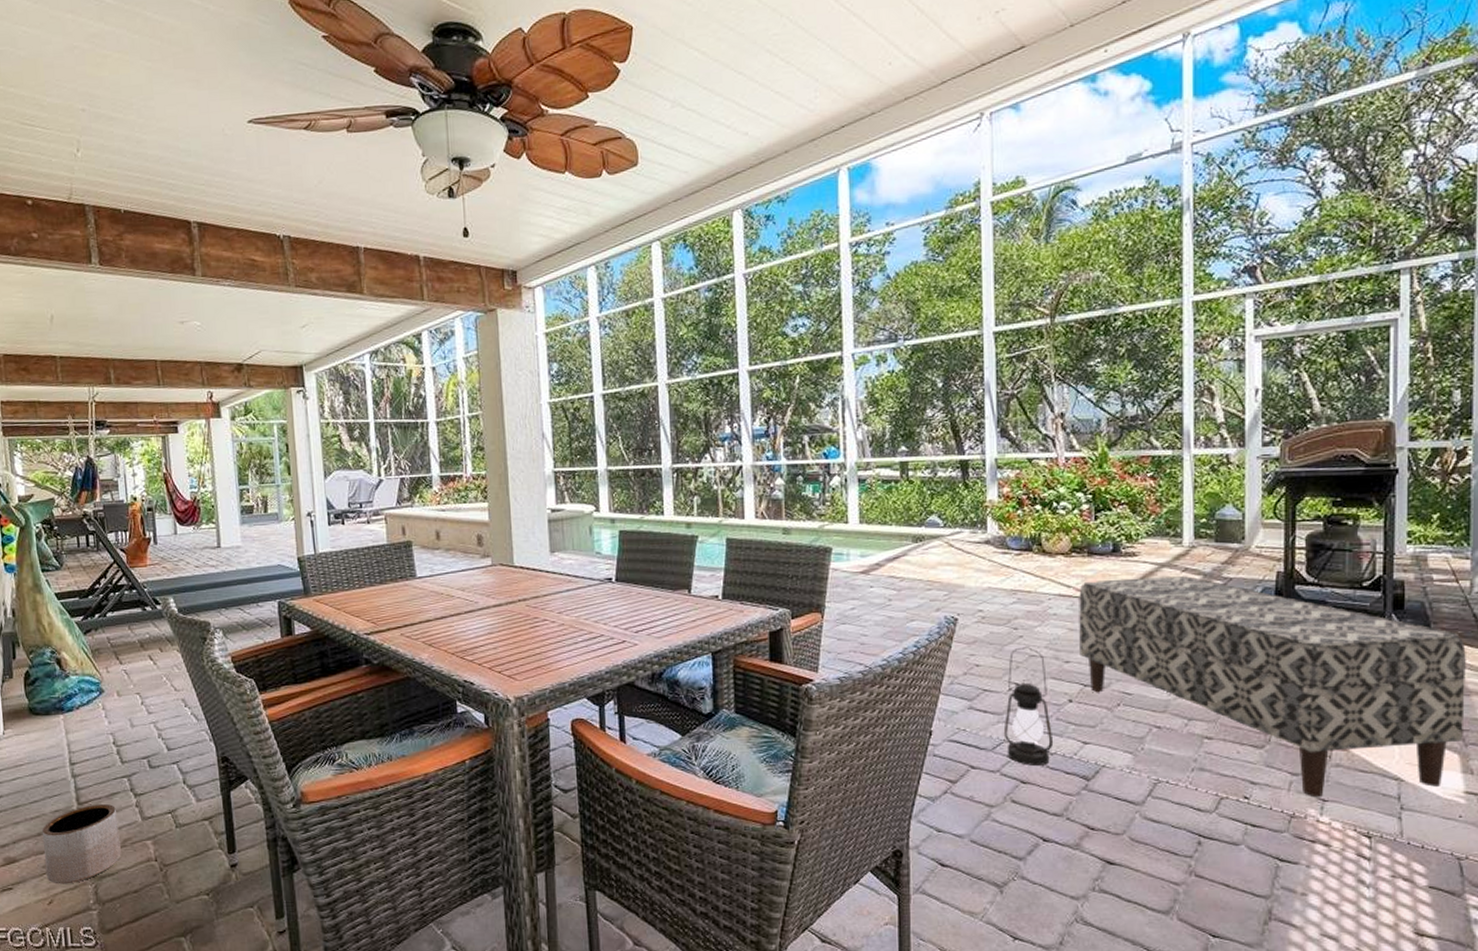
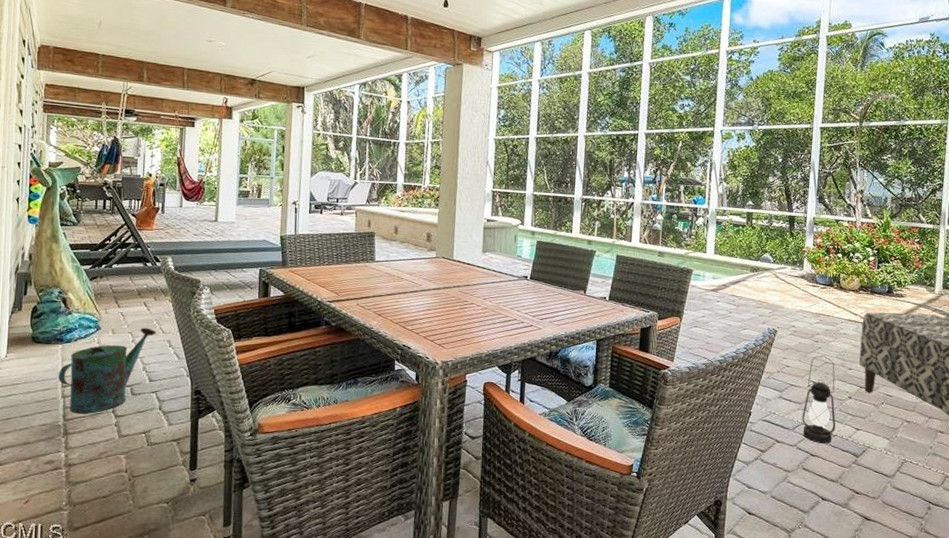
planter: present [41,804,121,884] -> none [26,422,97,487]
watering can: none [64,686,168,796] -> present [58,327,156,415]

